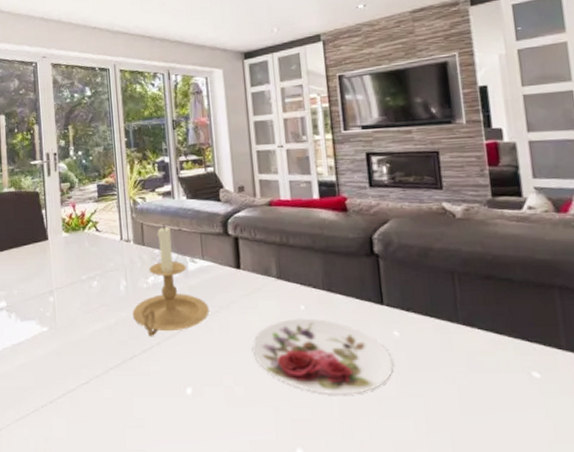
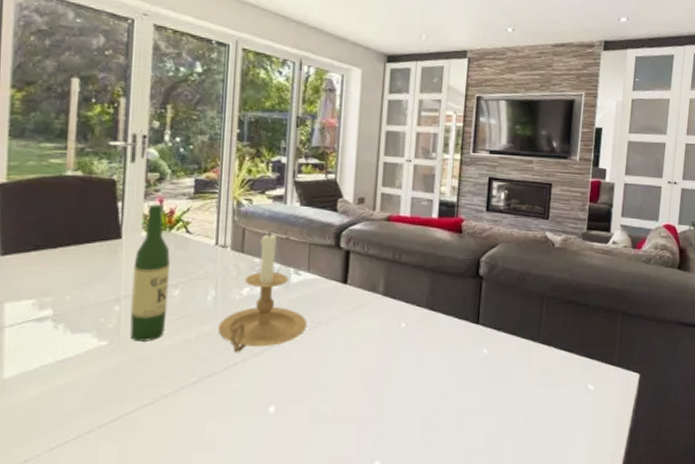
wine bottle: none [59,209,90,327] -> present [130,204,170,342]
plate: present [253,318,393,395] -> none [347,335,477,409]

